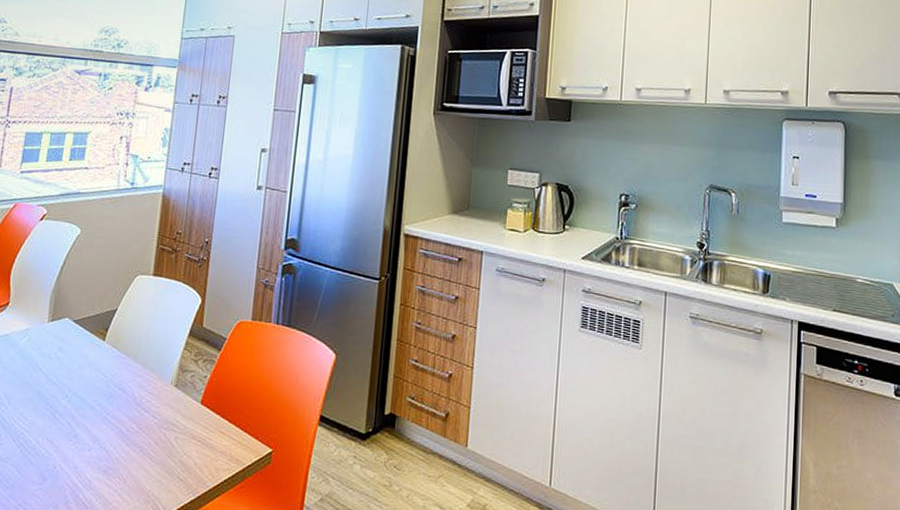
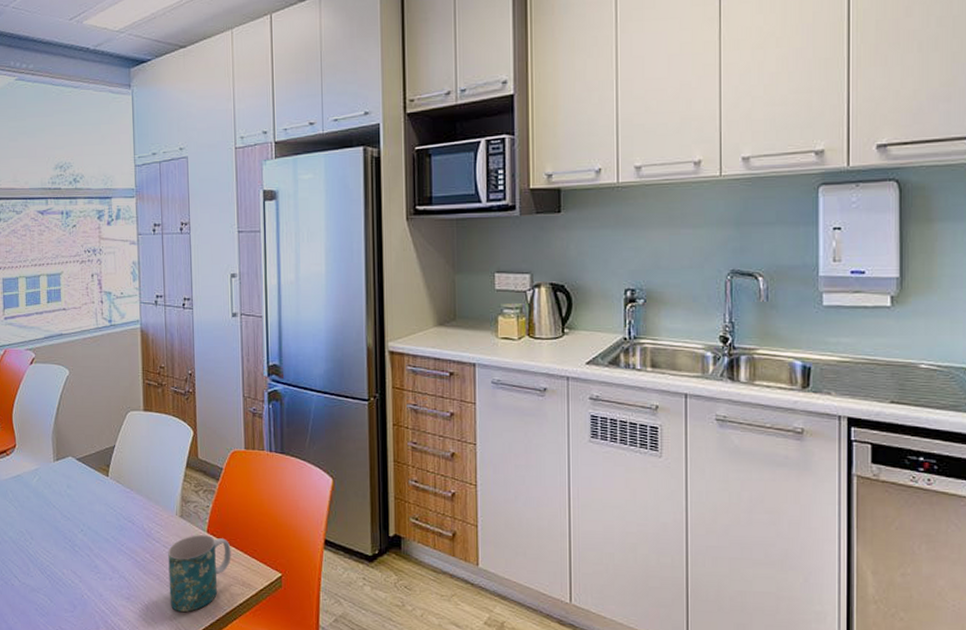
mug: none [150,406,224,488] -> present [168,535,231,612]

